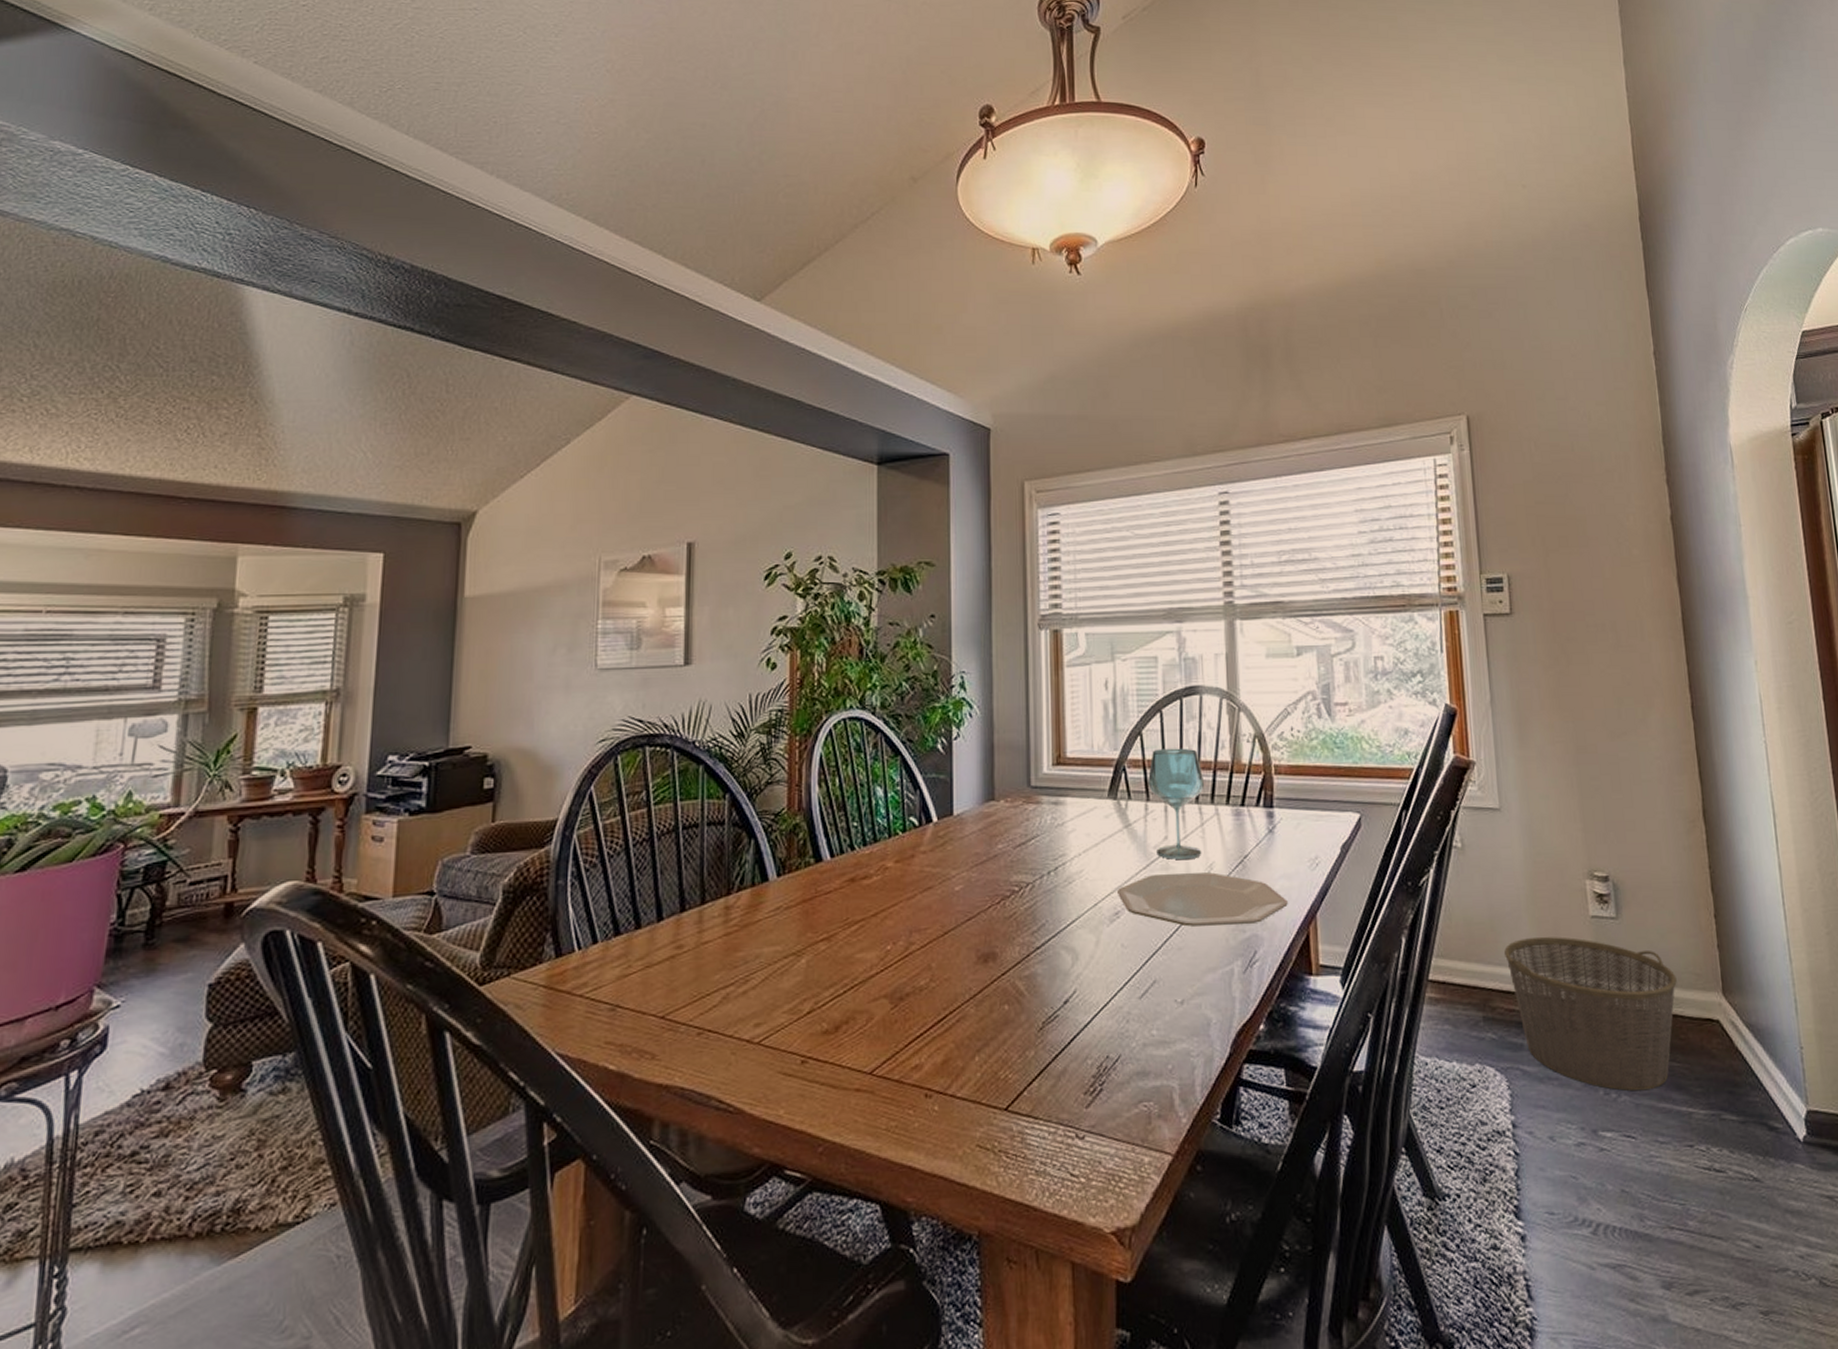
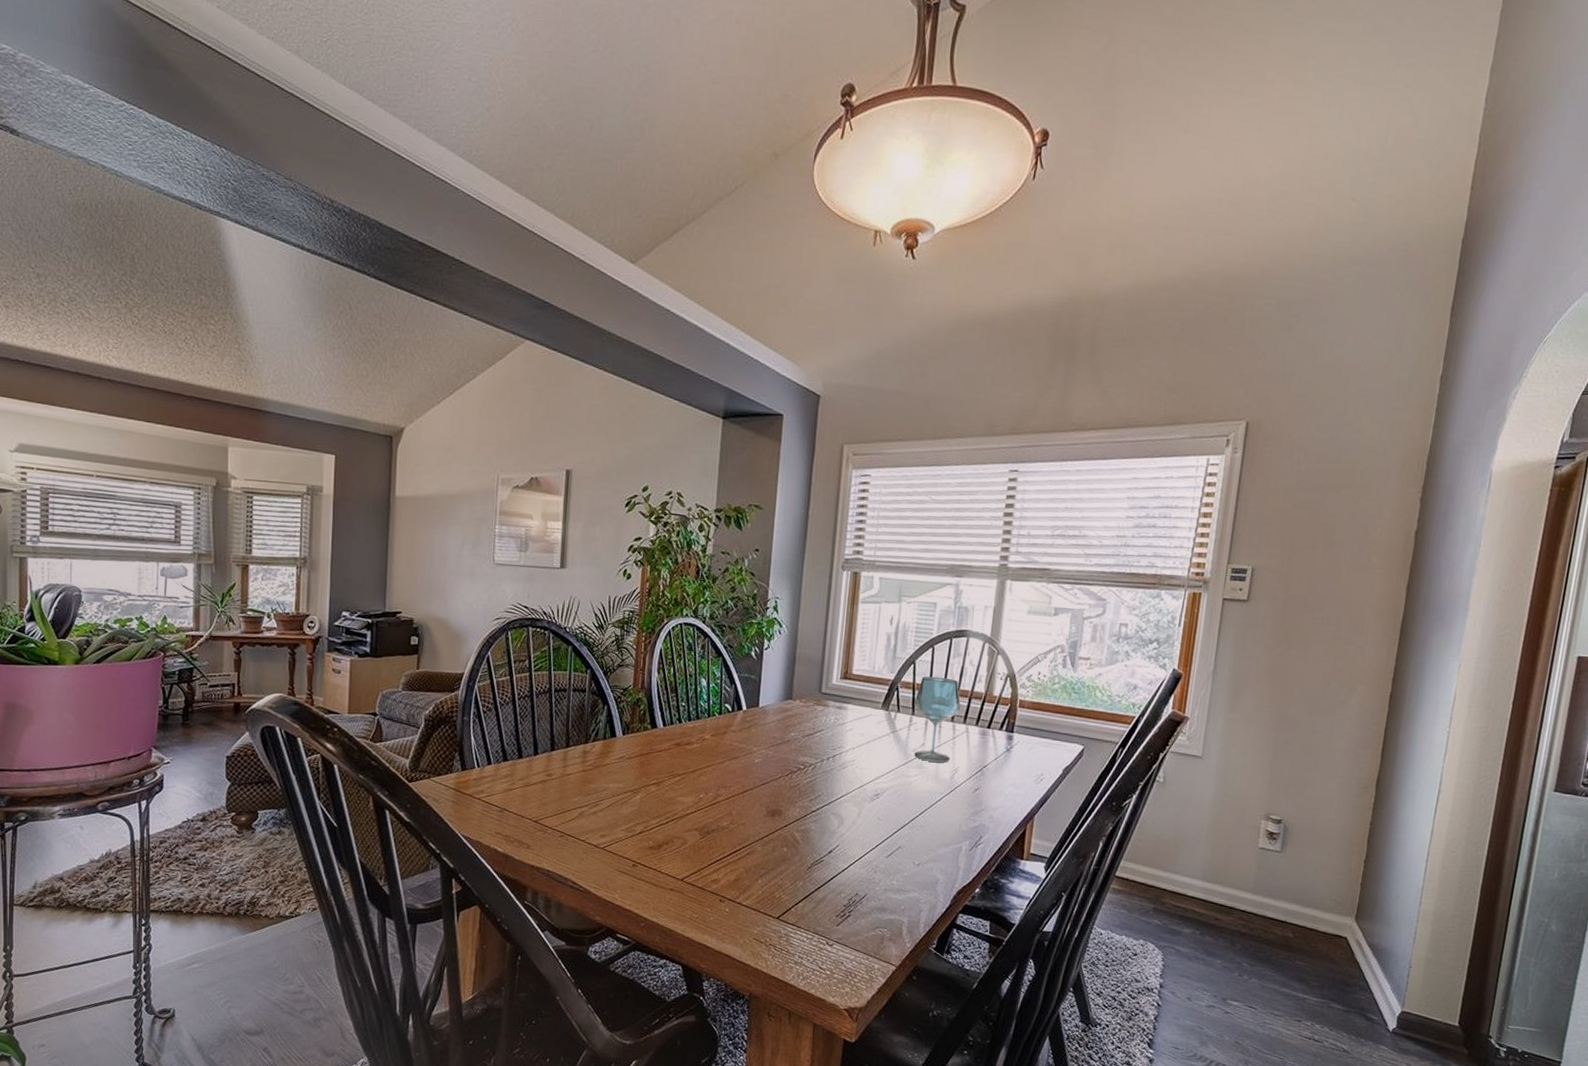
plate: present [1116,872,1288,927] -> none [879,770,1013,817]
basket: present [1504,937,1677,1091] -> none [1181,856,1320,978]

